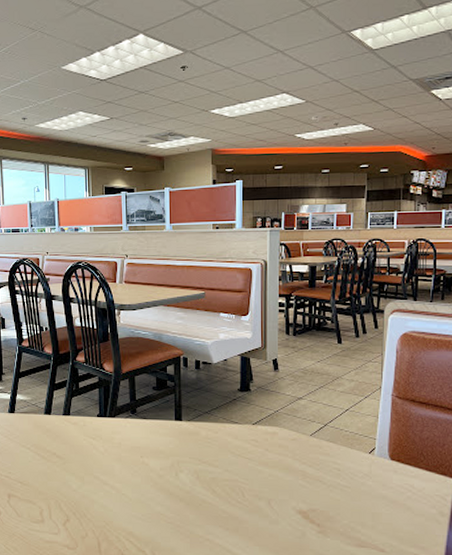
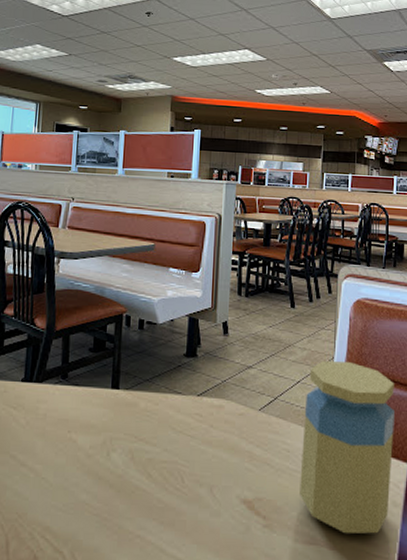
jar: none [351,391,442,539] -> present [300,361,394,534]

